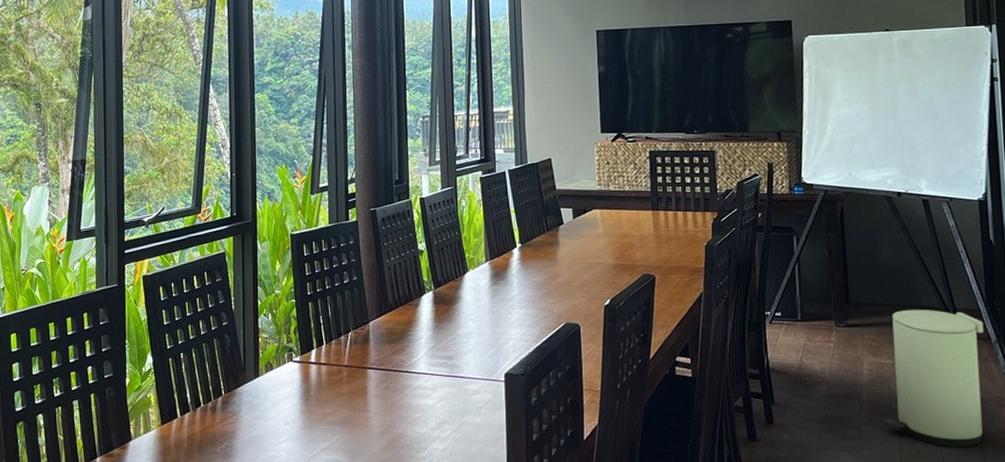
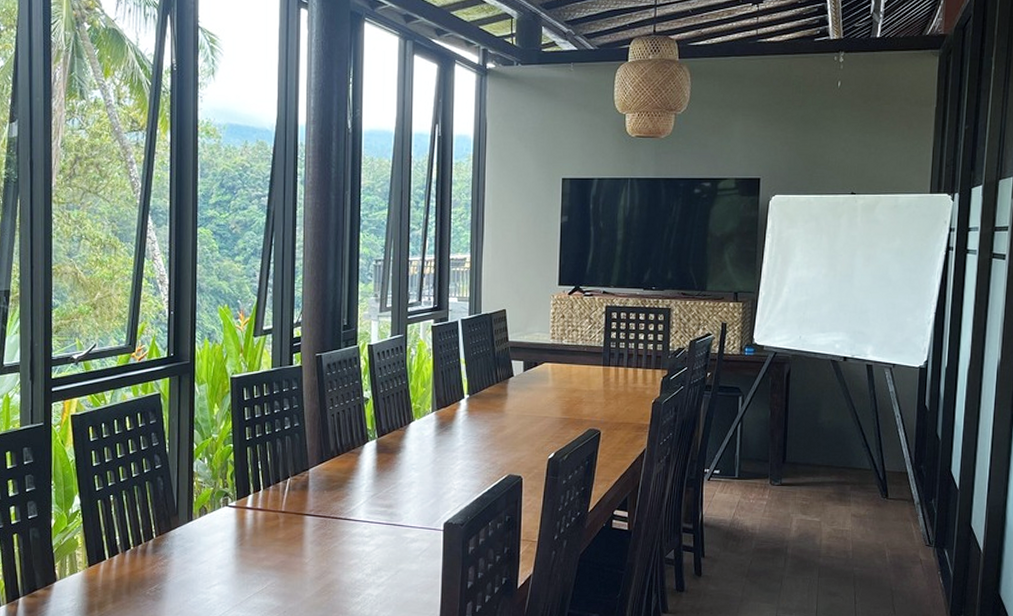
pedal bin: present [883,309,983,448] -> none [805,470,908,601]

